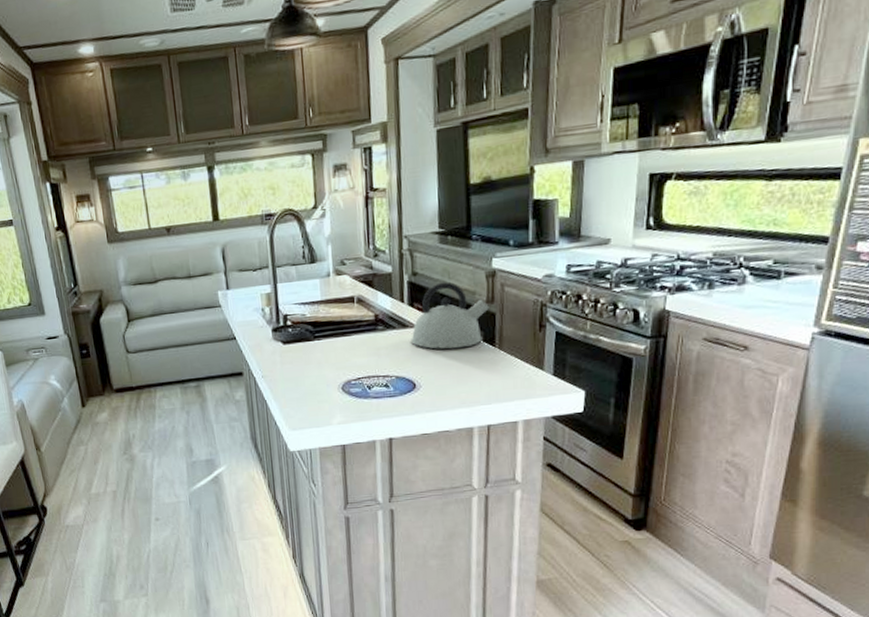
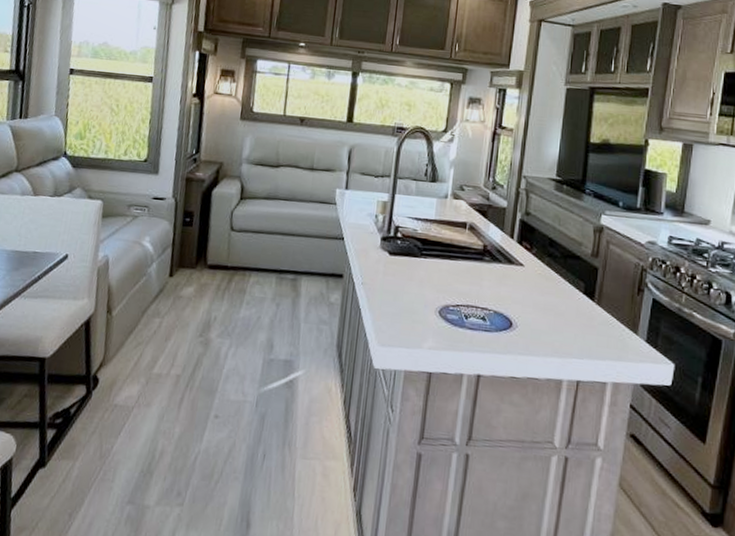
kettle: present [411,282,489,350] -> none [514,227,593,296]

